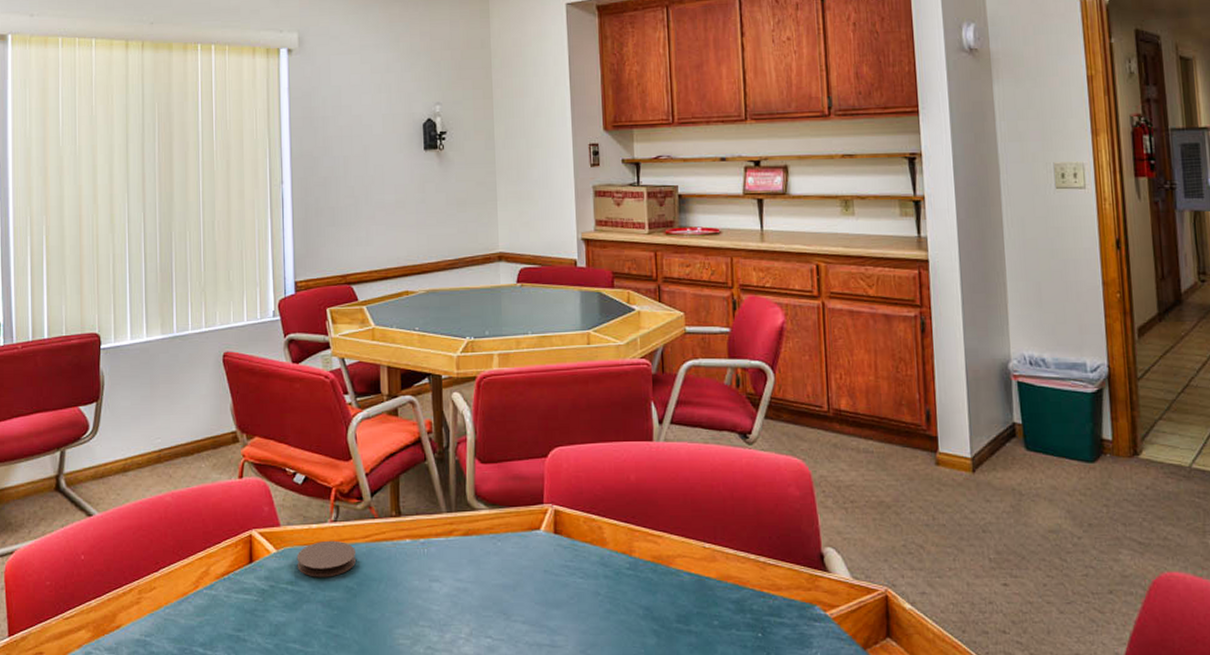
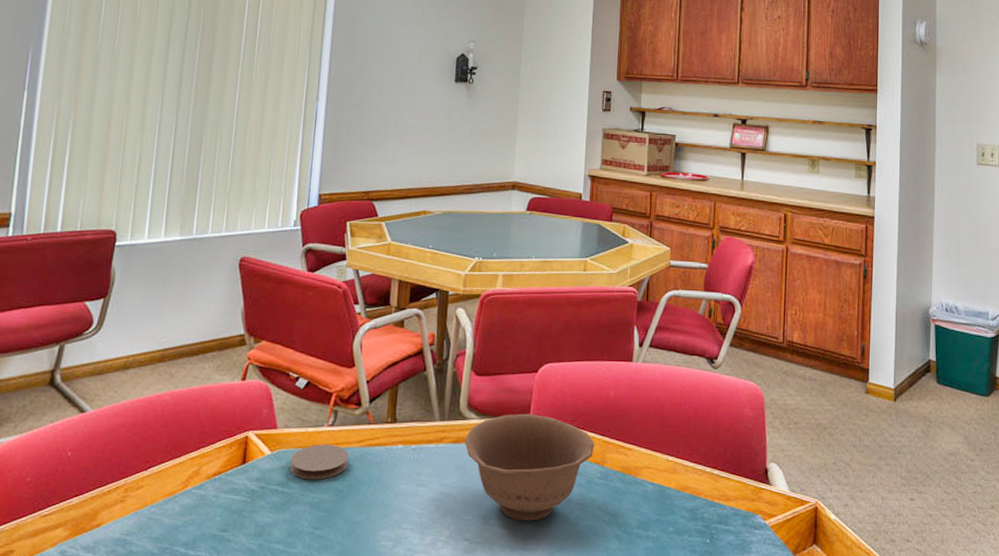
bowl: none [475,501,620,616] -> present [464,413,595,521]

